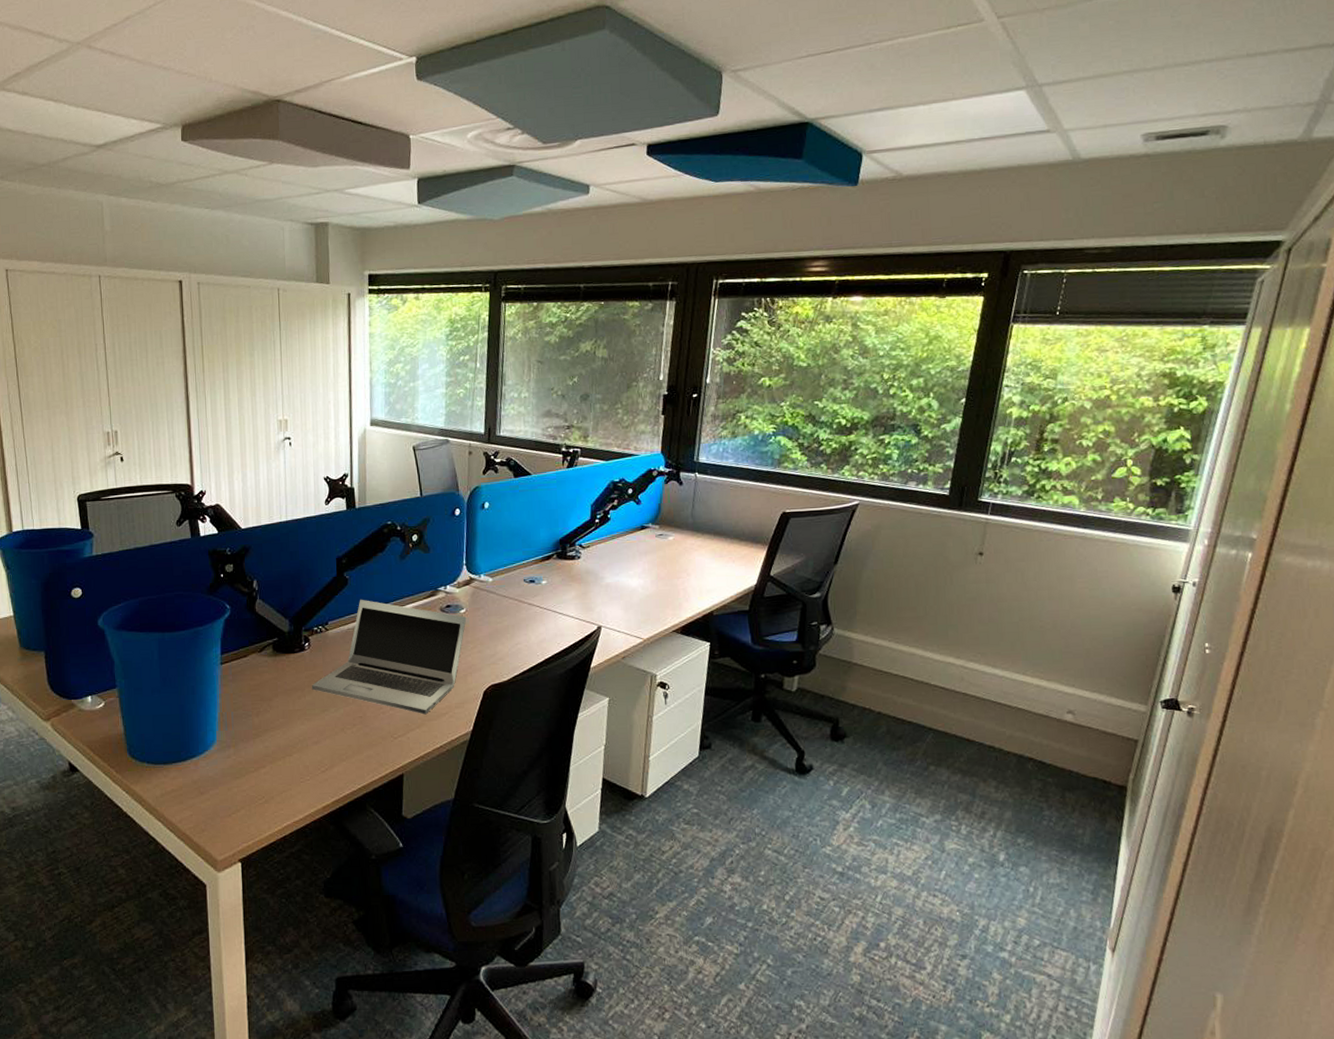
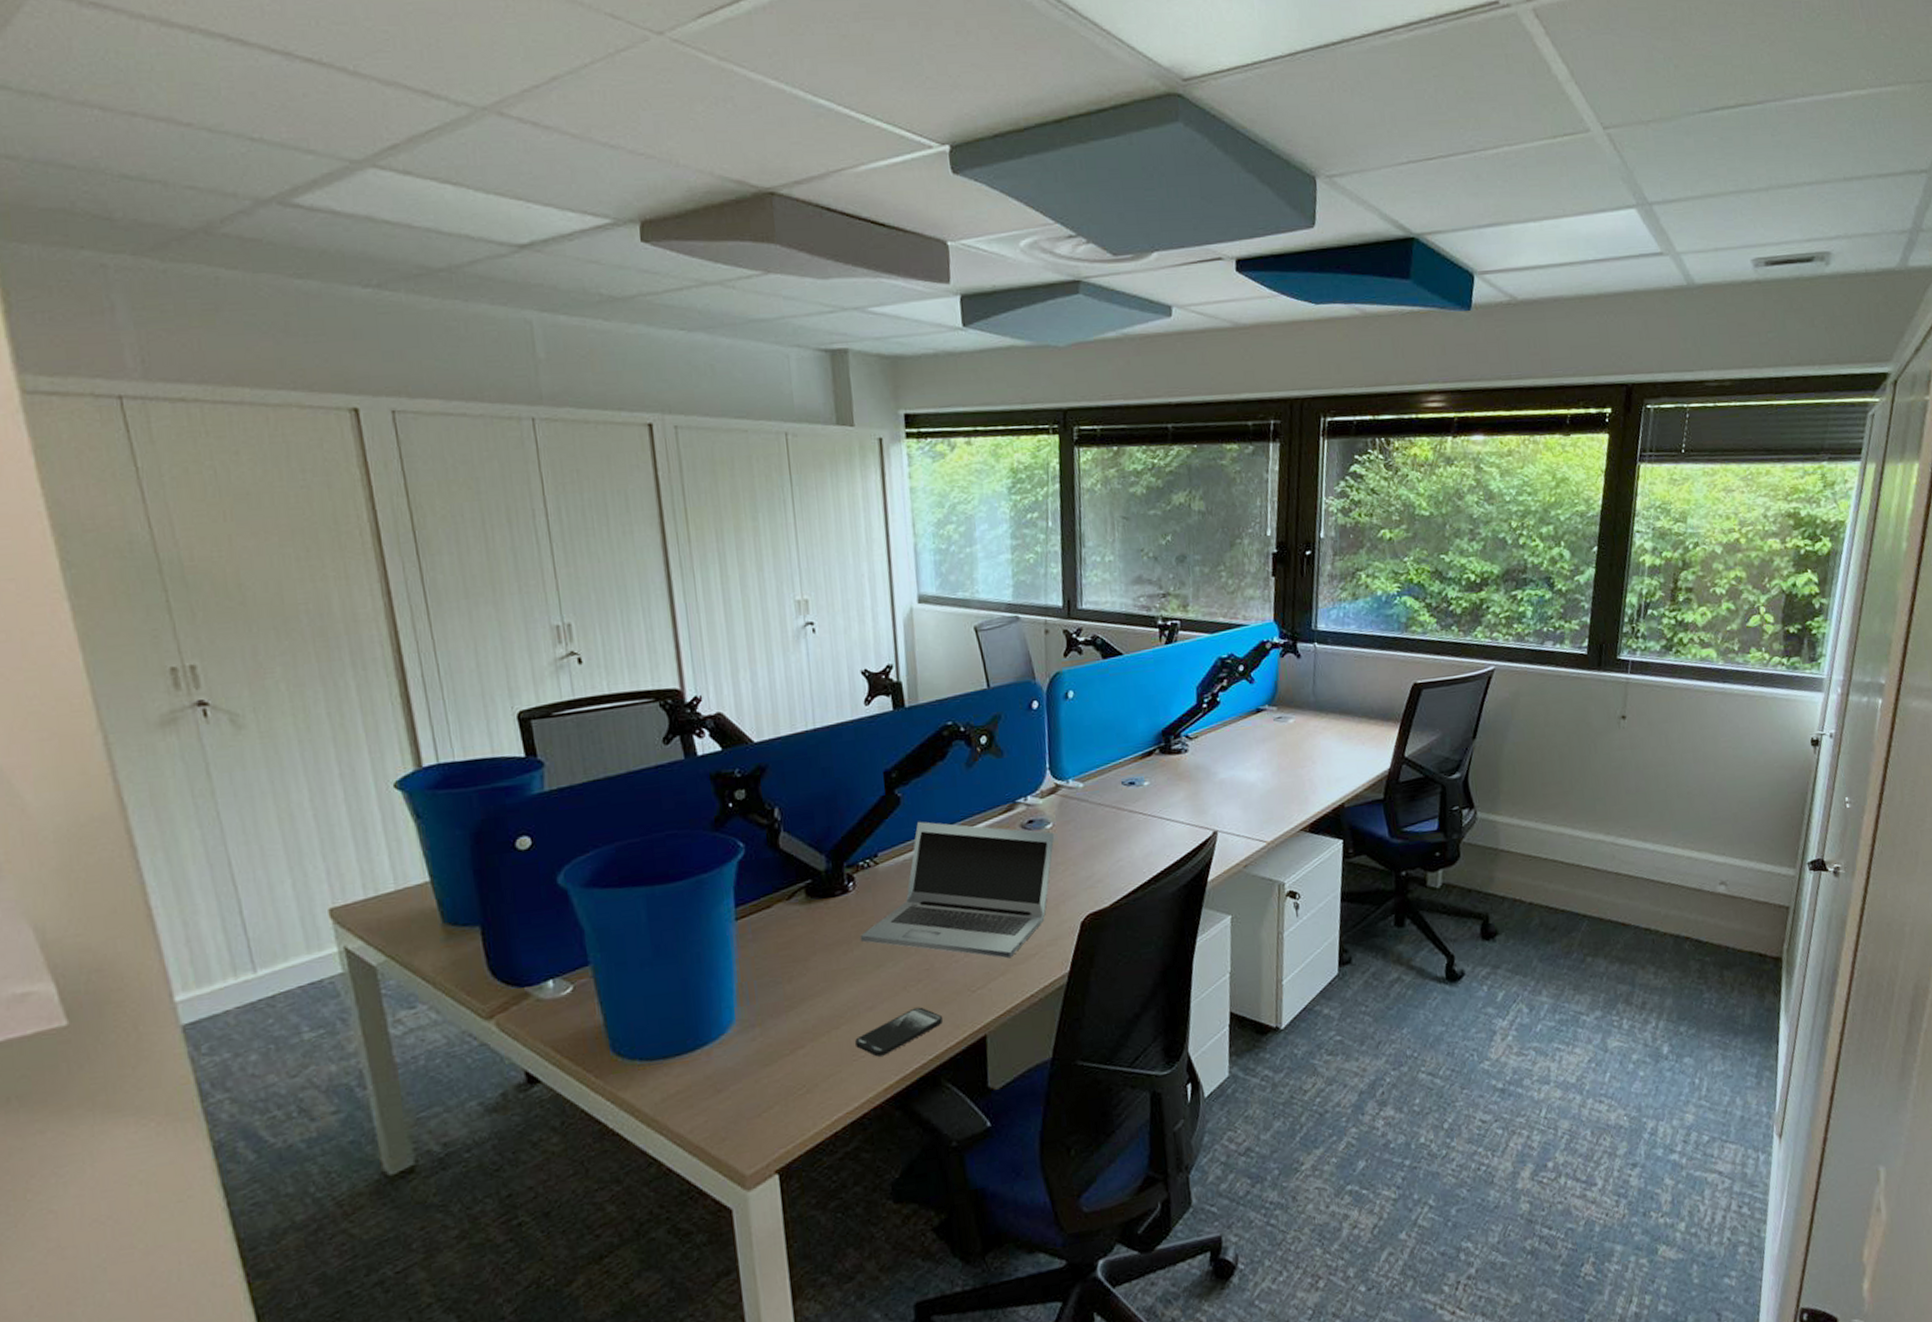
smartphone: none [303,746,370,781] -> present [855,1007,942,1057]

